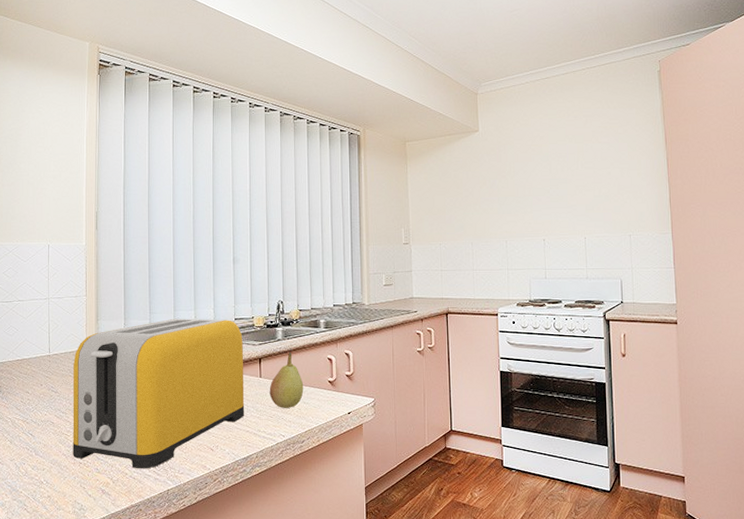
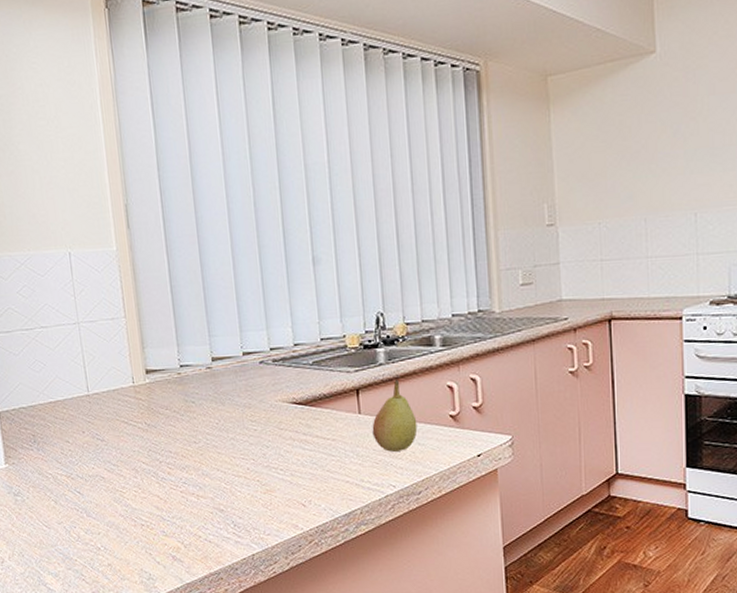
toaster: present [73,318,245,469] -> none [119,340,343,531]

